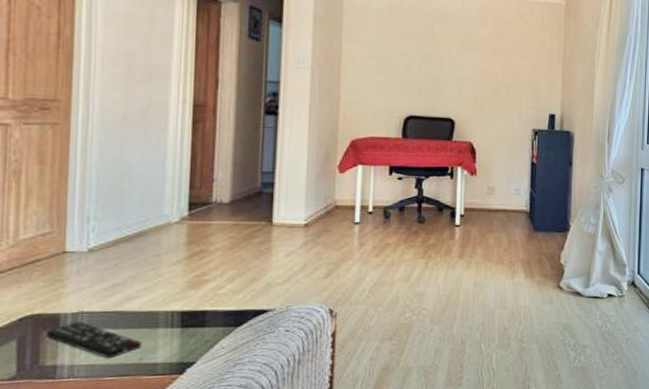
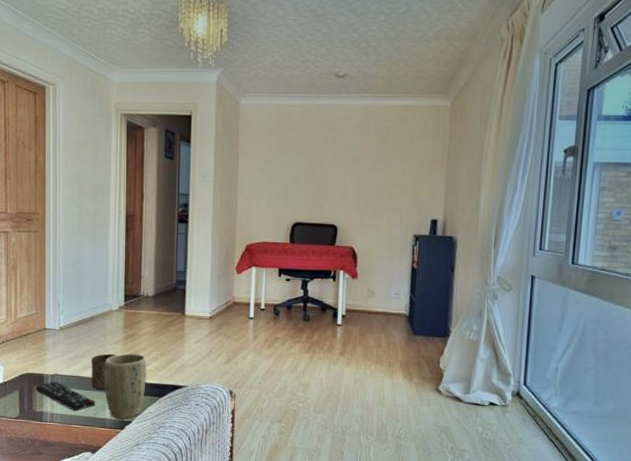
cup: none [135,278,176,326] -> present [91,353,117,390]
plant pot: none [156,275,219,361] -> present [105,353,146,419]

